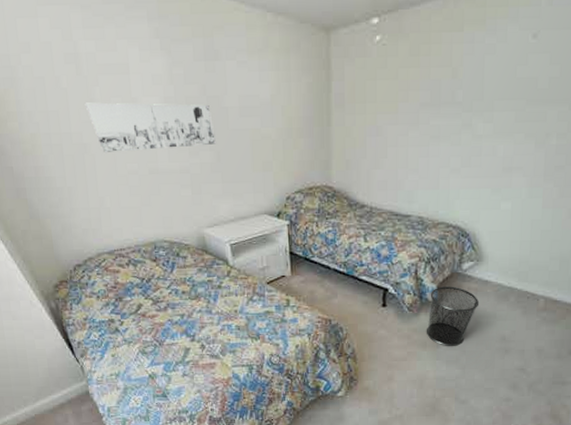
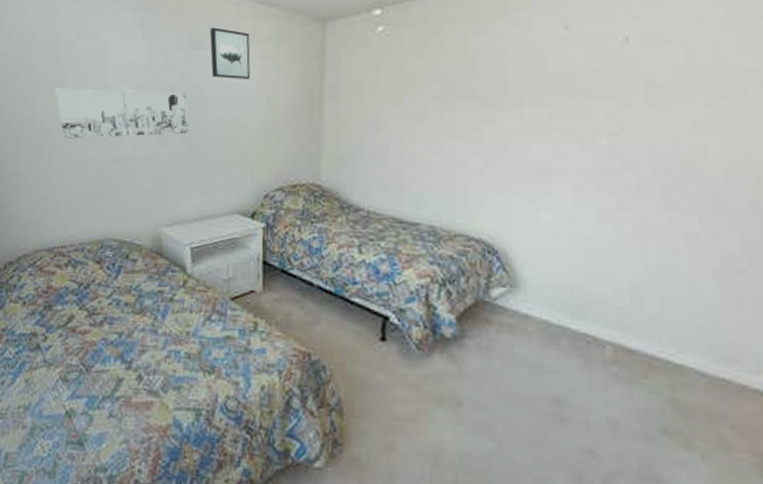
wall art: none [223,37,266,91] -> present [209,27,251,79]
waste bin: present [426,286,480,346] -> none [441,318,518,406]

